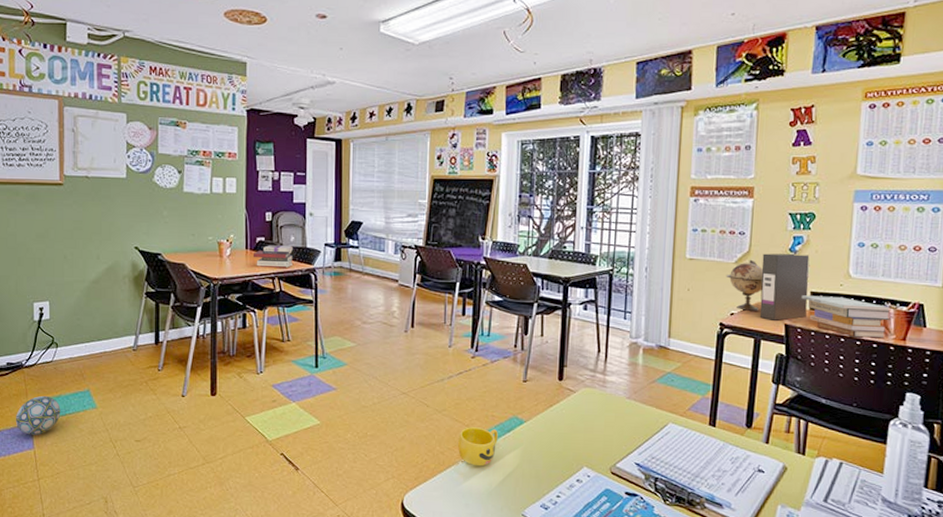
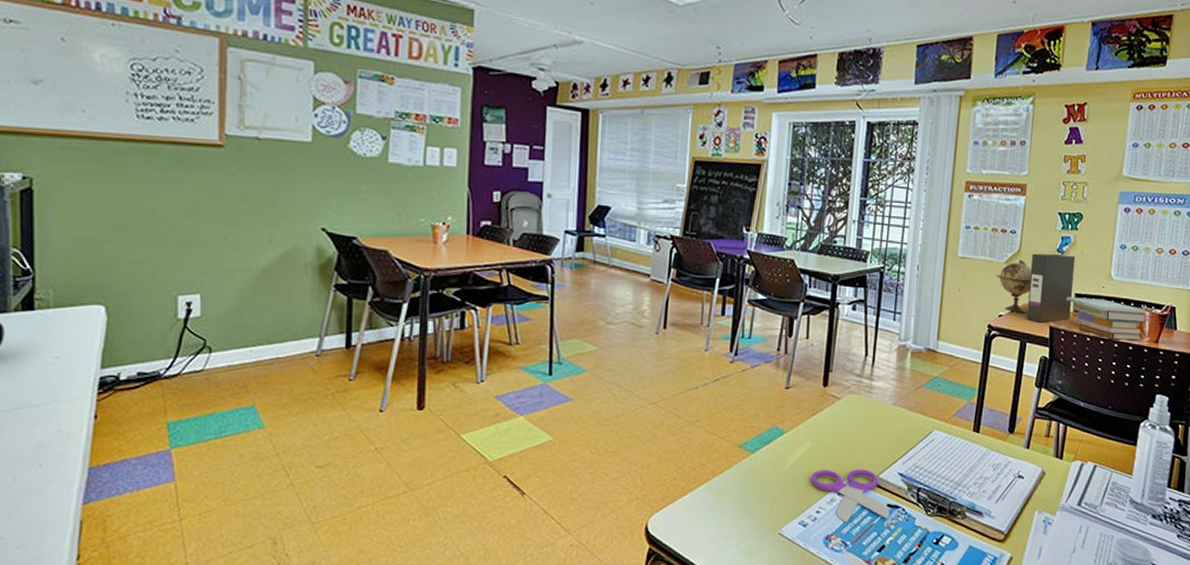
ball: present [15,395,61,435] -> none [148,413,214,464]
books: present [252,245,294,269] -> none [475,230,526,259]
cup: present [457,427,498,467] -> none [711,439,756,483]
scissors: none [550,457,629,507] -> present [810,469,890,522]

